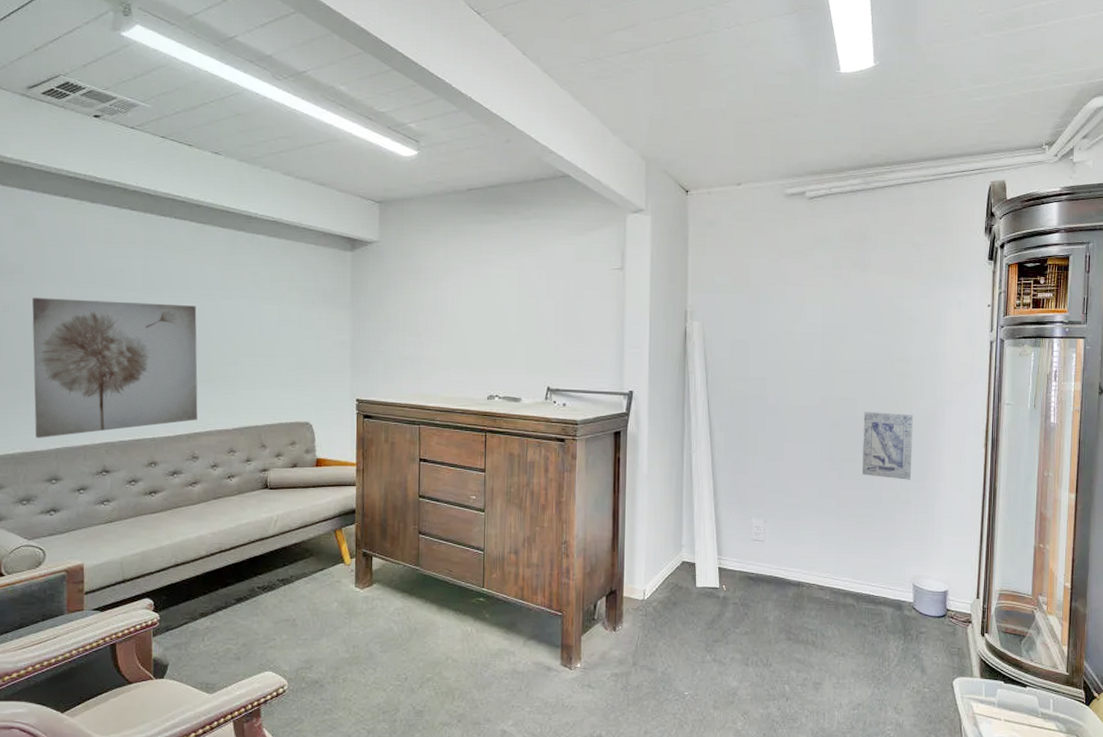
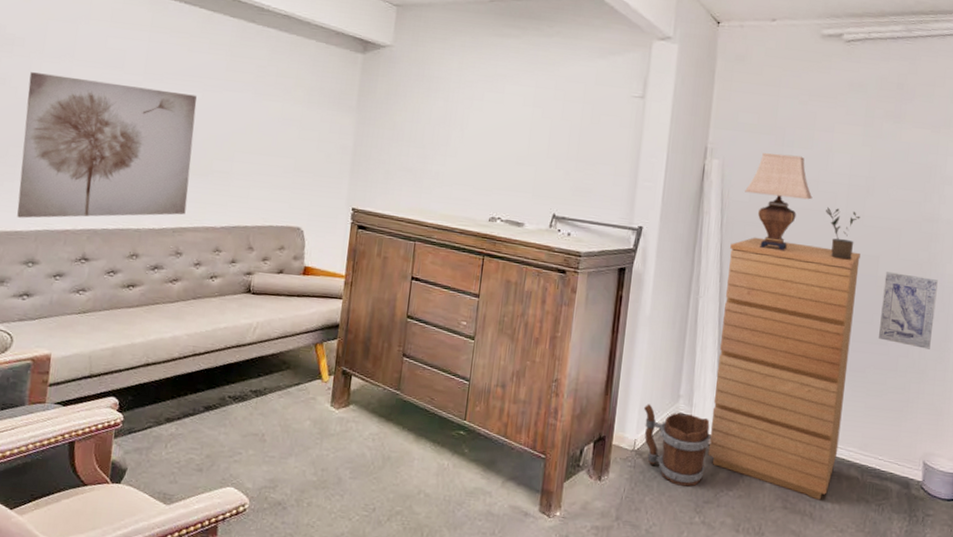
bucket: none [650,556,716,628] -> present [644,404,712,487]
dresser: none [713,391,839,629] -> present [708,237,861,500]
table lamp: none [726,310,790,402] -> present [745,153,813,251]
potted plant: none [803,356,836,404] -> present [826,207,861,260]

